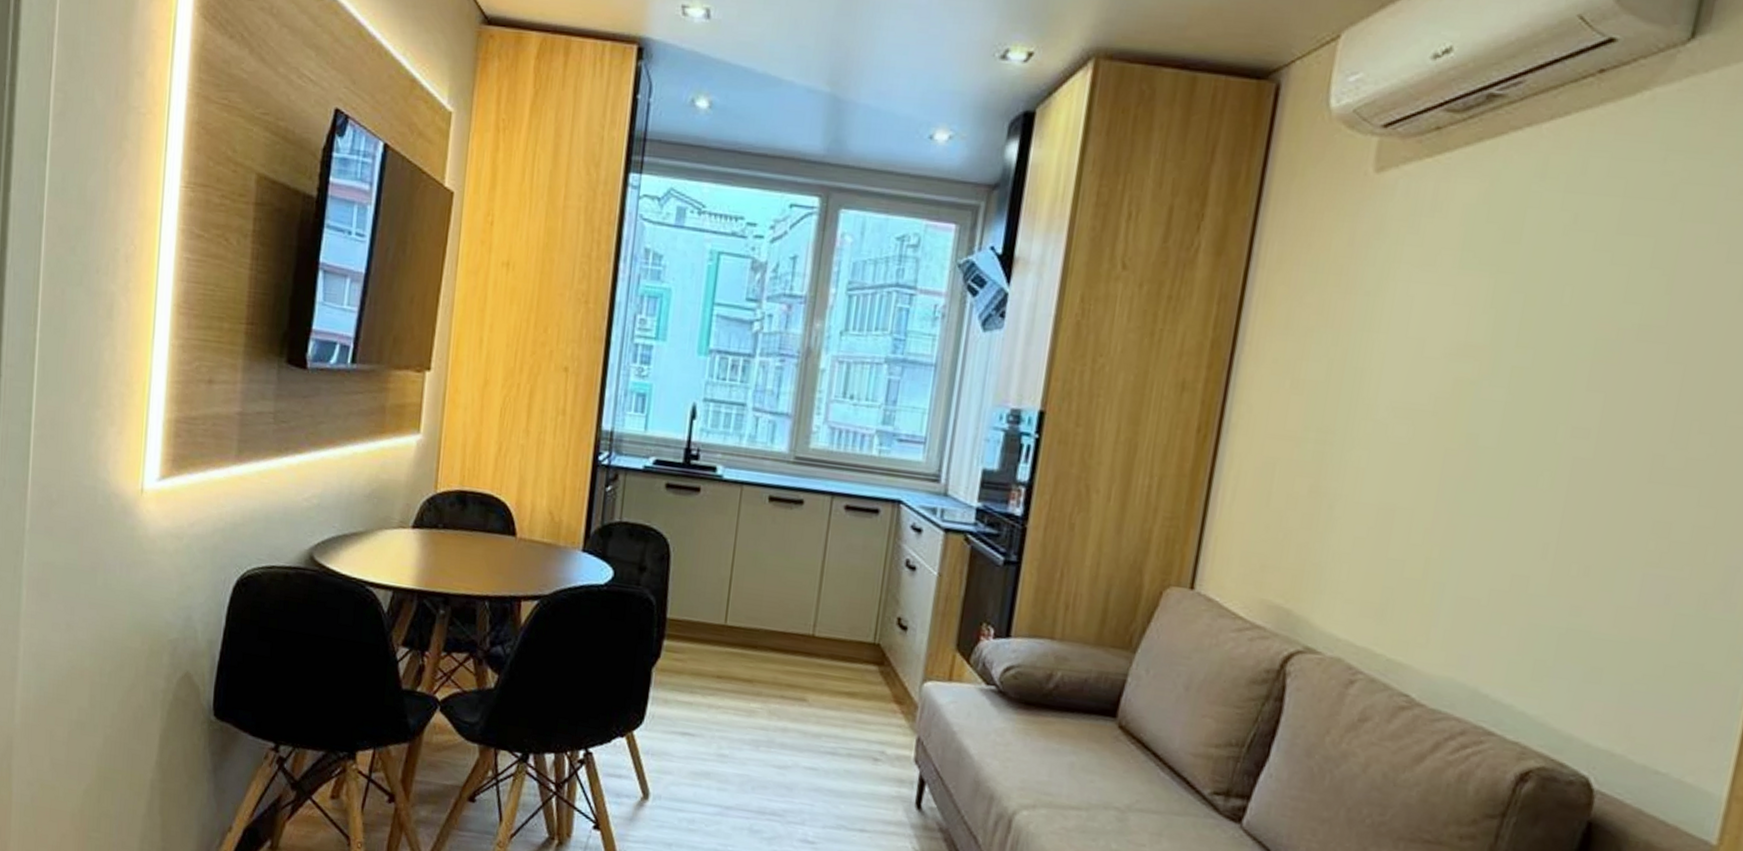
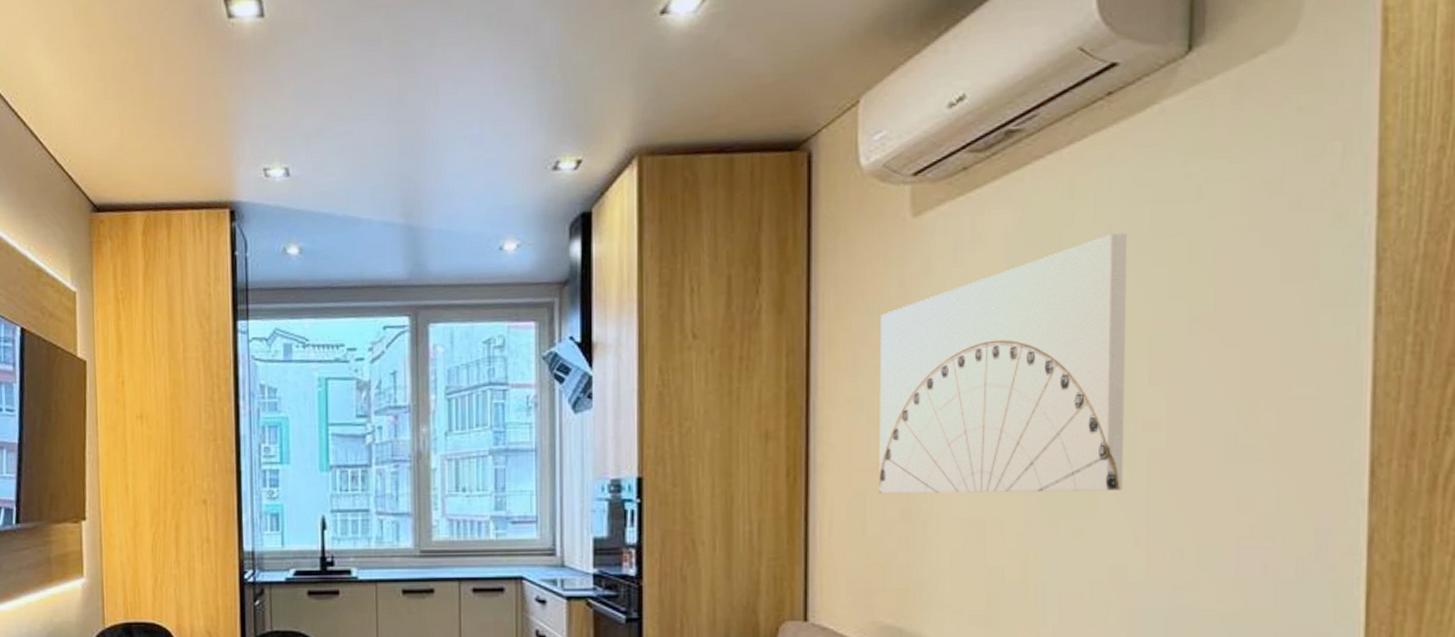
wall art: none [1290,222,1594,497] -> present [879,233,1128,494]

